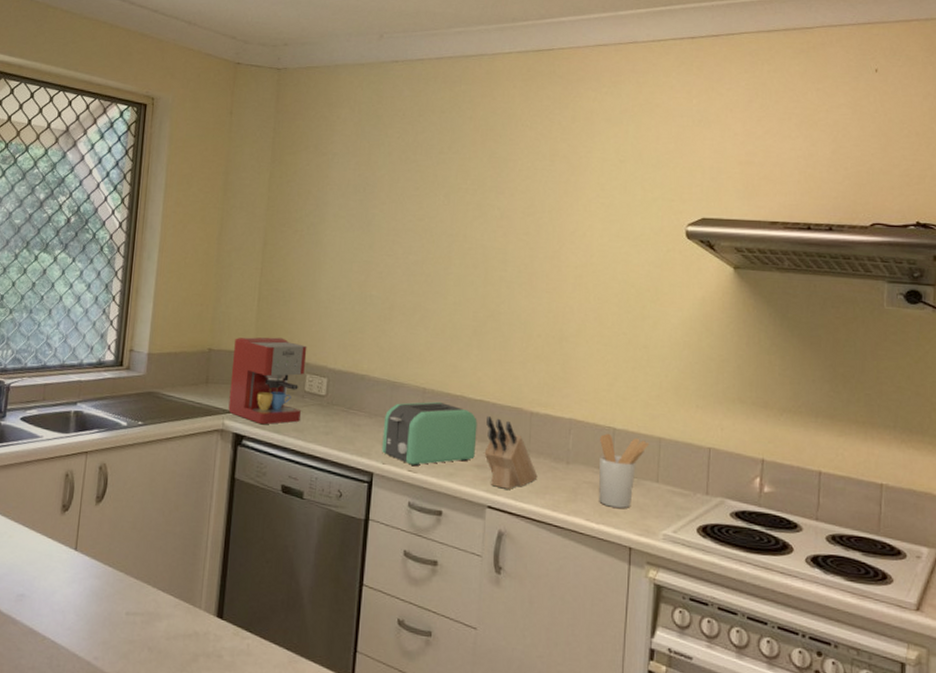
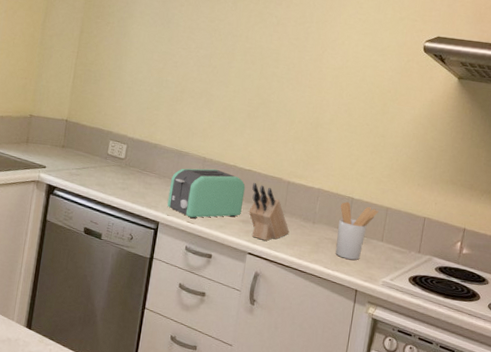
coffee maker: present [228,337,307,425] -> none [44,107,112,179]

